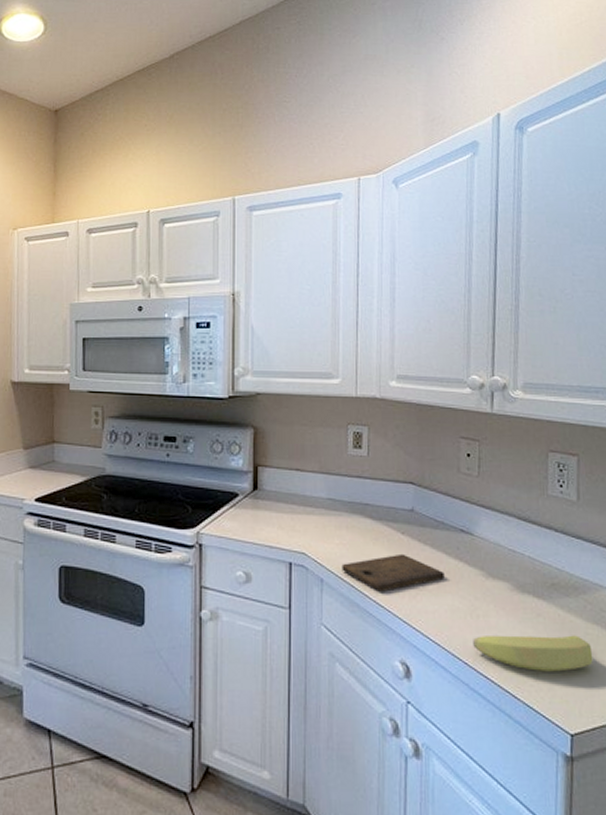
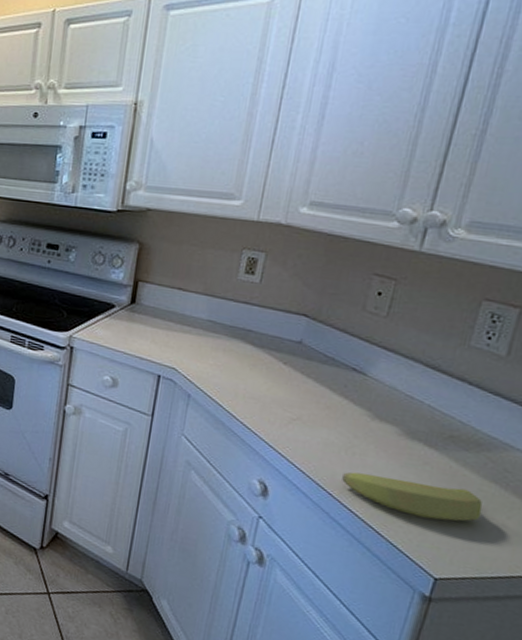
cutting board: present [341,553,445,592] -> none [211,382,325,416]

